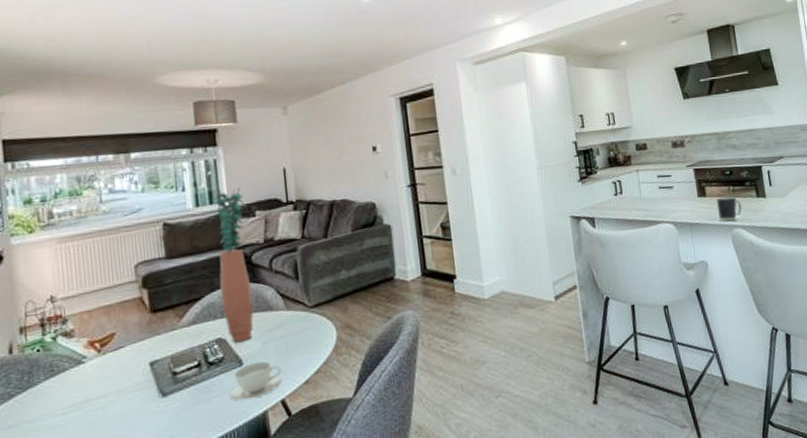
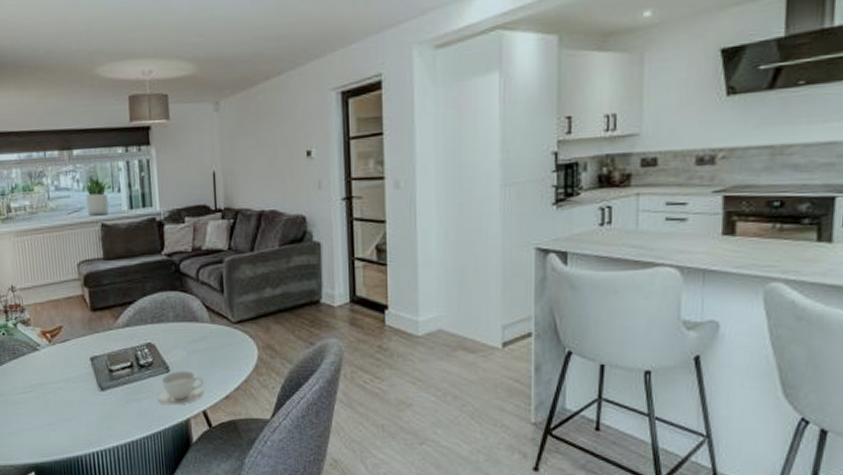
planter: none [144,177,172,216] -> present [85,176,109,216]
vase: present [214,187,254,342] -> none [146,190,181,348]
mug: present [716,196,742,222] -> none [749,237,789,272]

